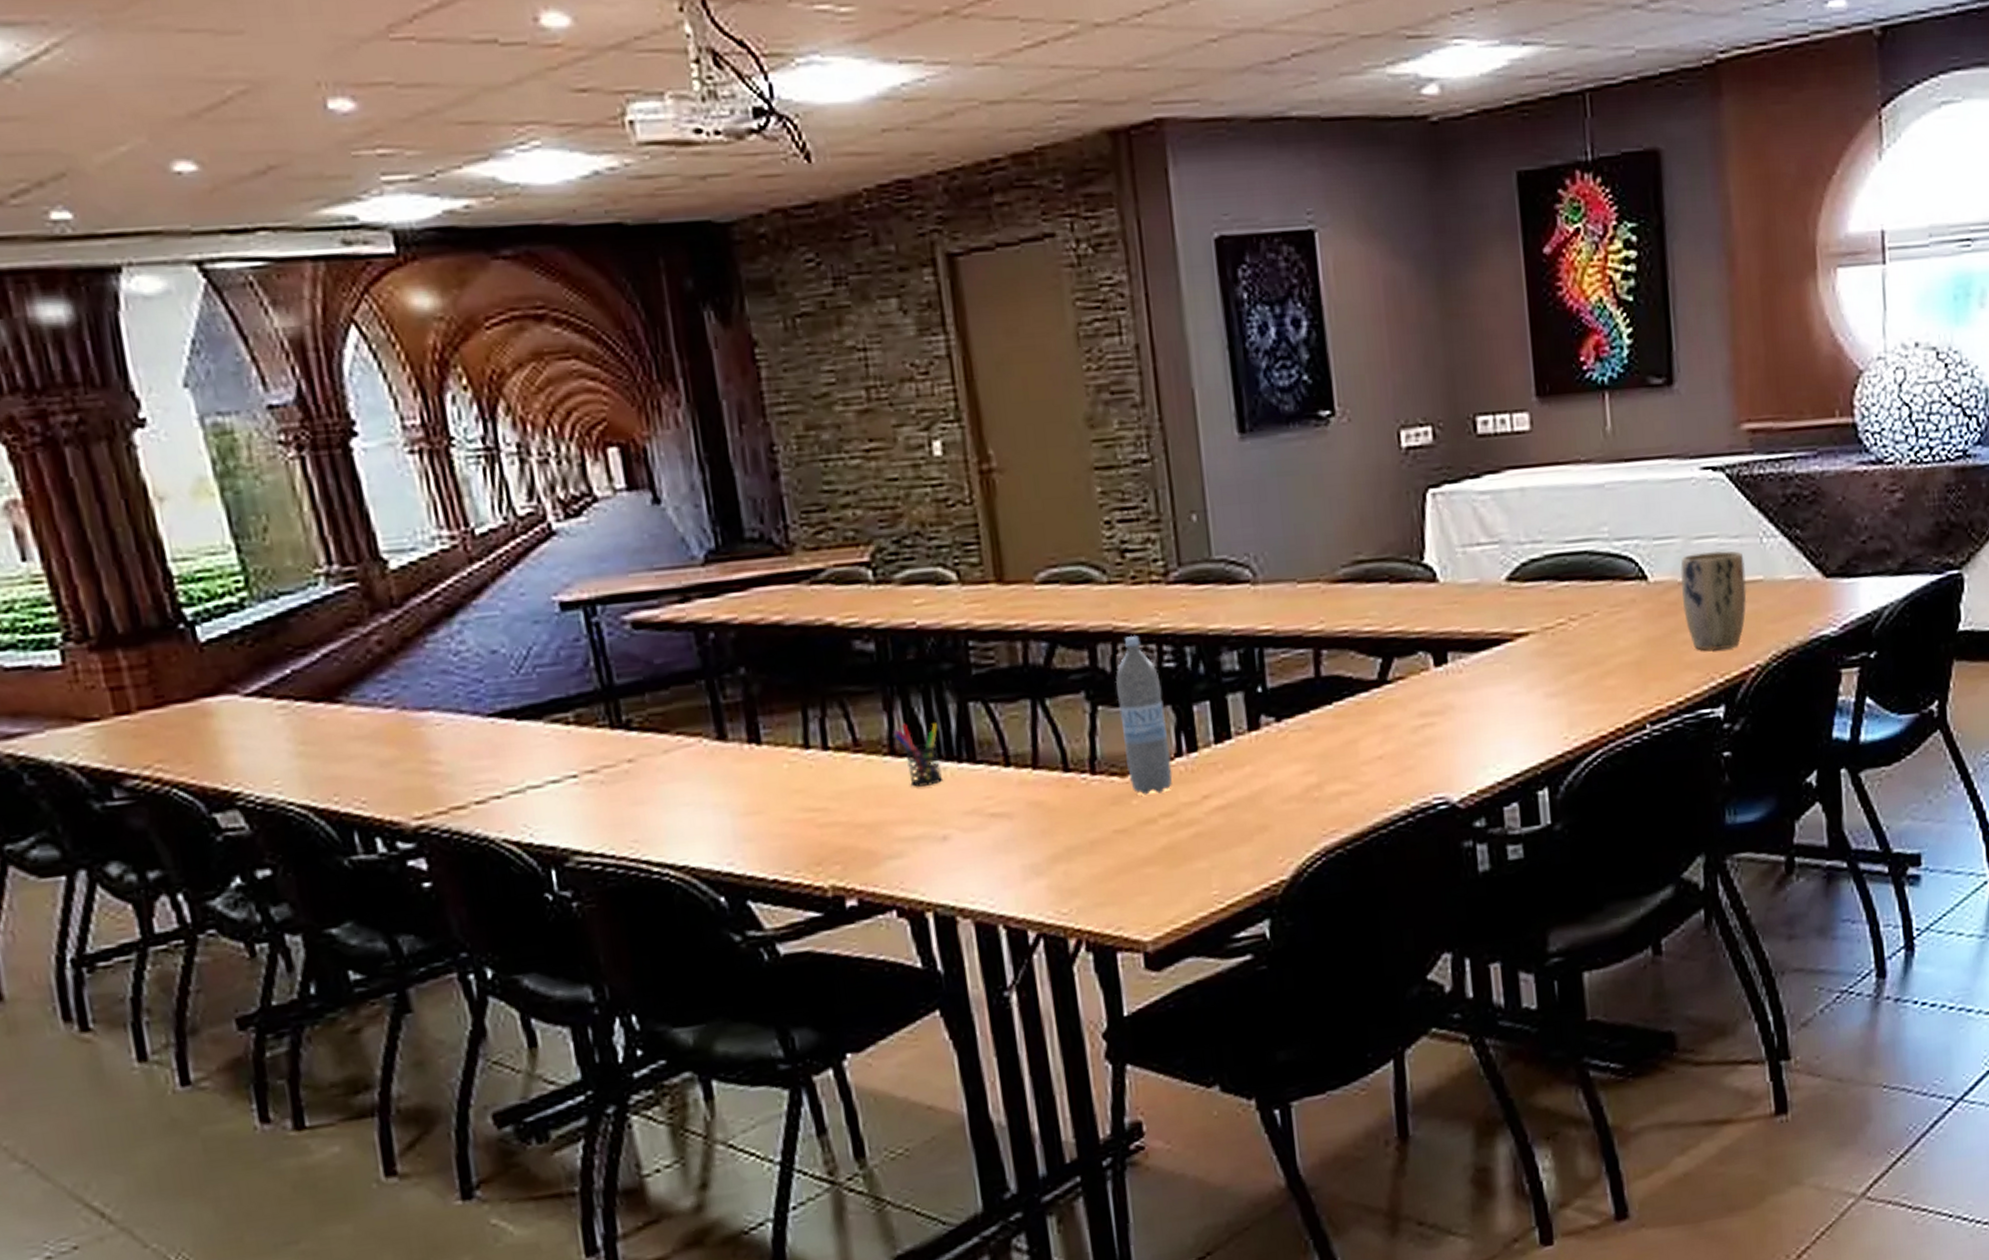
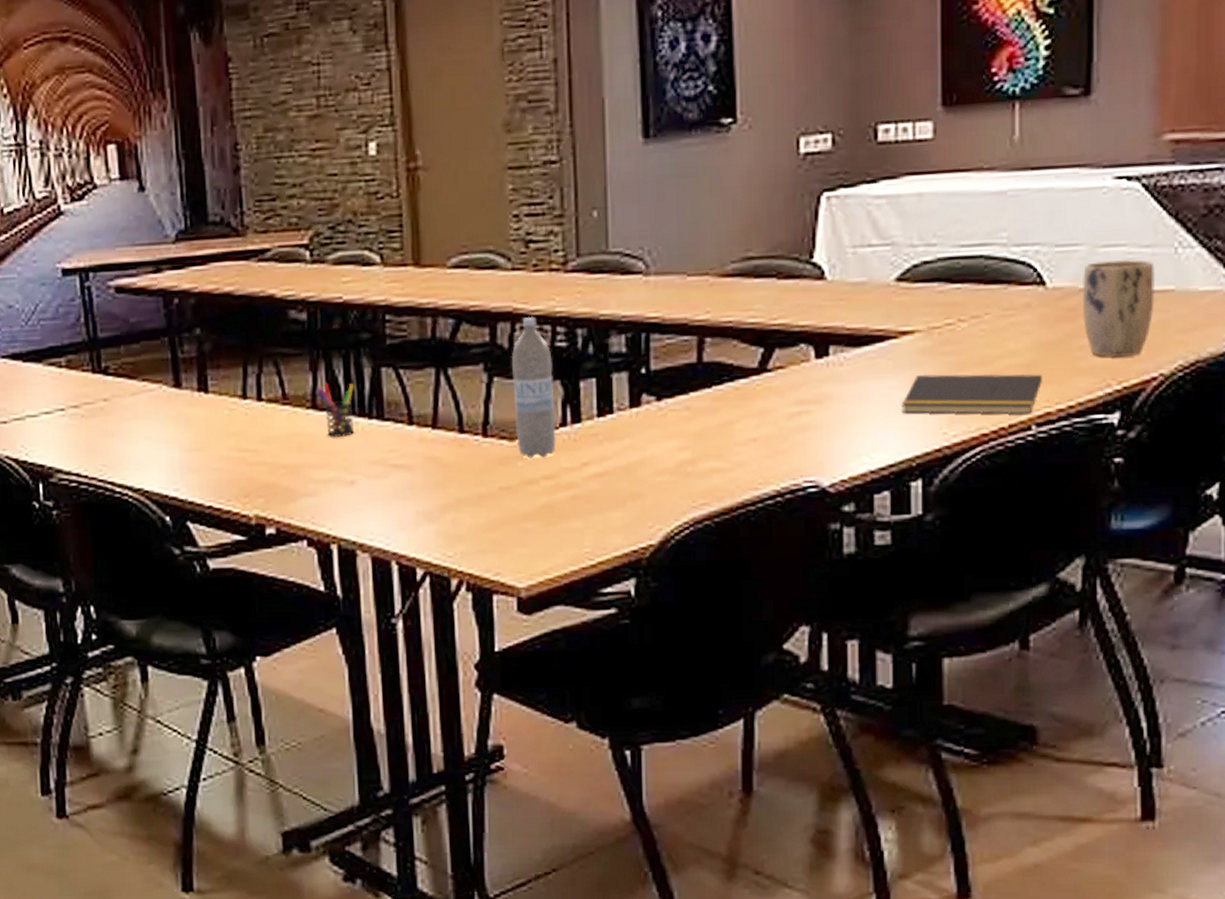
notepad: none [1521,671,1652,719] -> present [901,373,1042,415]

